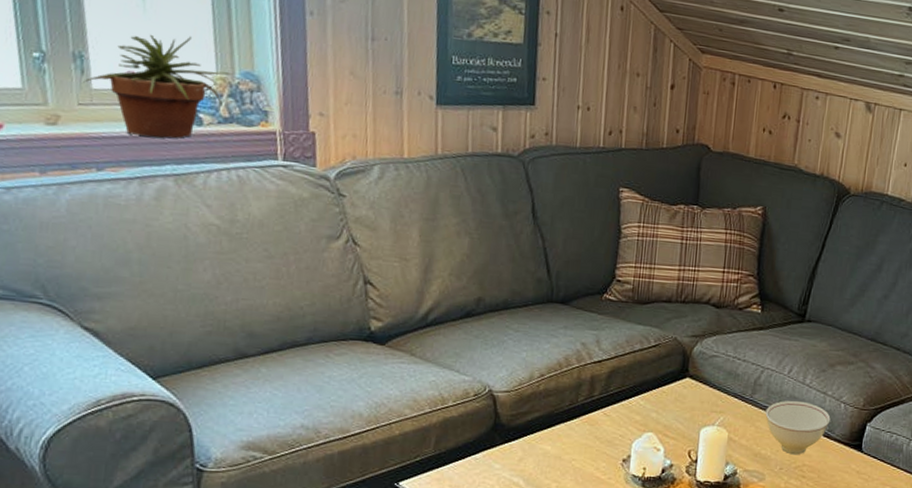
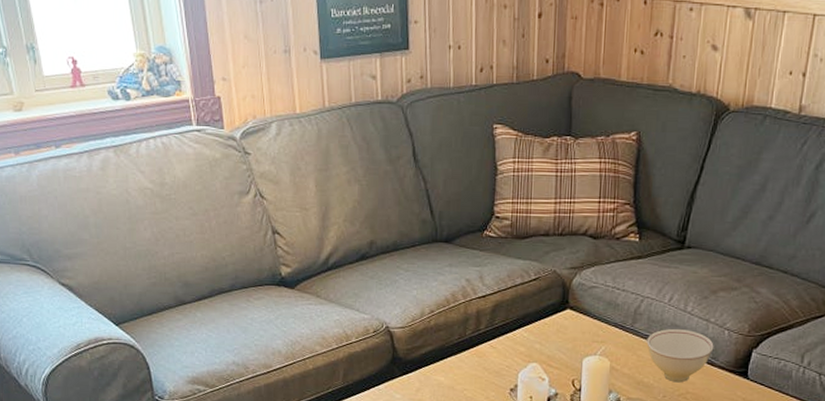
potted plant: present [83,34,234,138] -> none [37,18,150,114]

